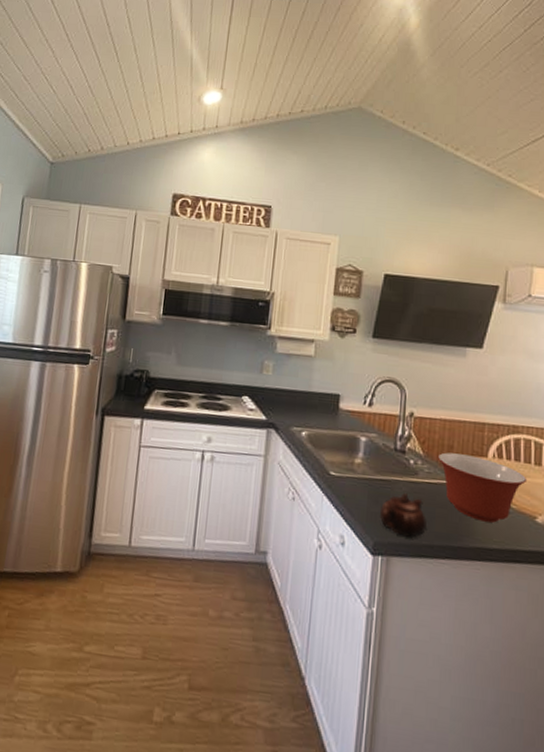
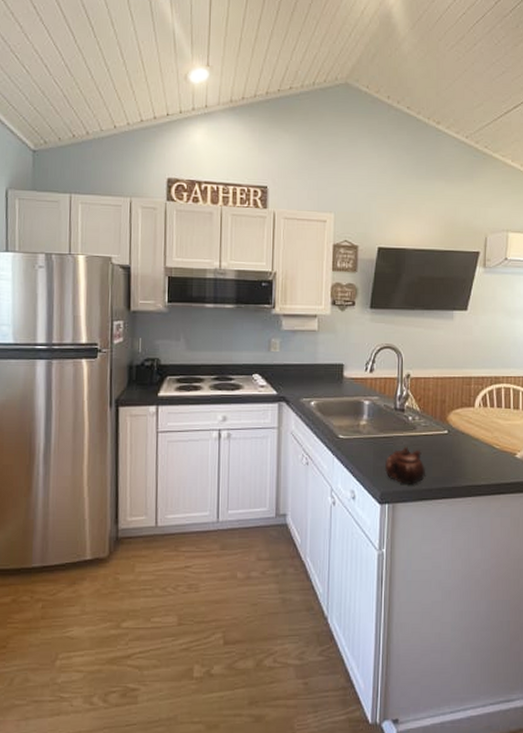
mixing bowl: present [438,452,528,523] -> none [433,406,508,463]

